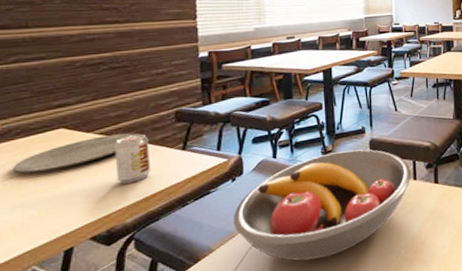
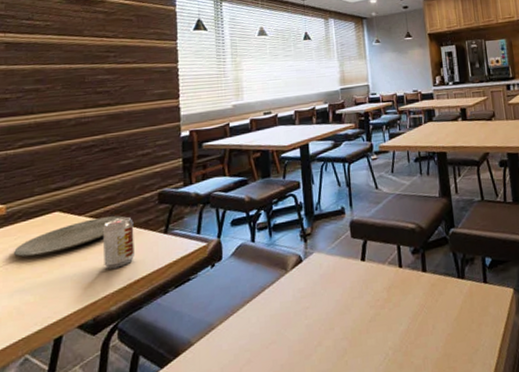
fruit bowl: present [233,149,412,261] -> none [212,232,397,360]

